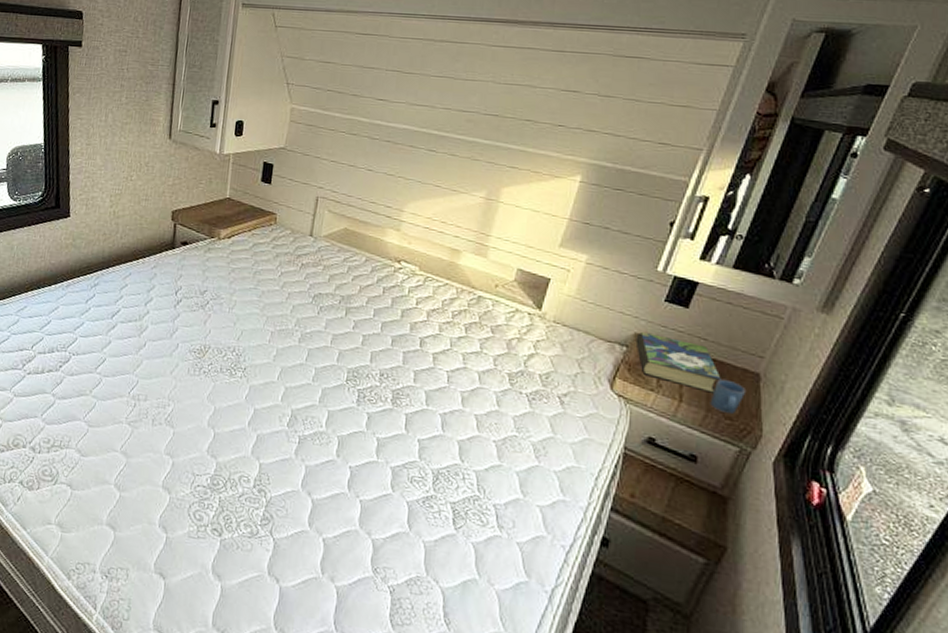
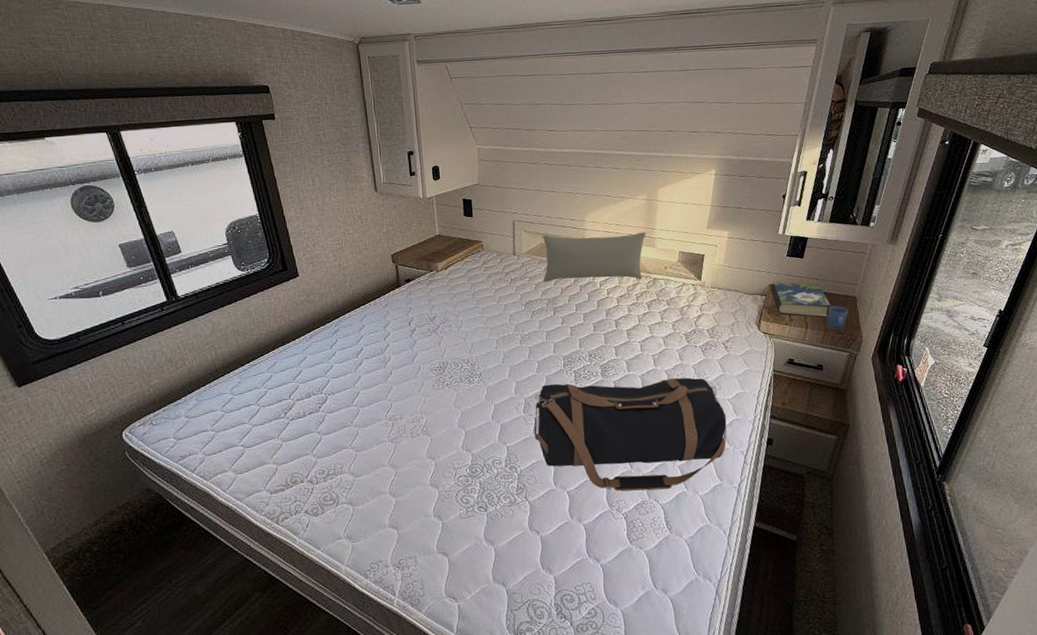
duffel bag: none [295,398,549,570] -> present [534,377,727,491]
pillow: none [339,219,478,294] -> present [543,232,646,283]

